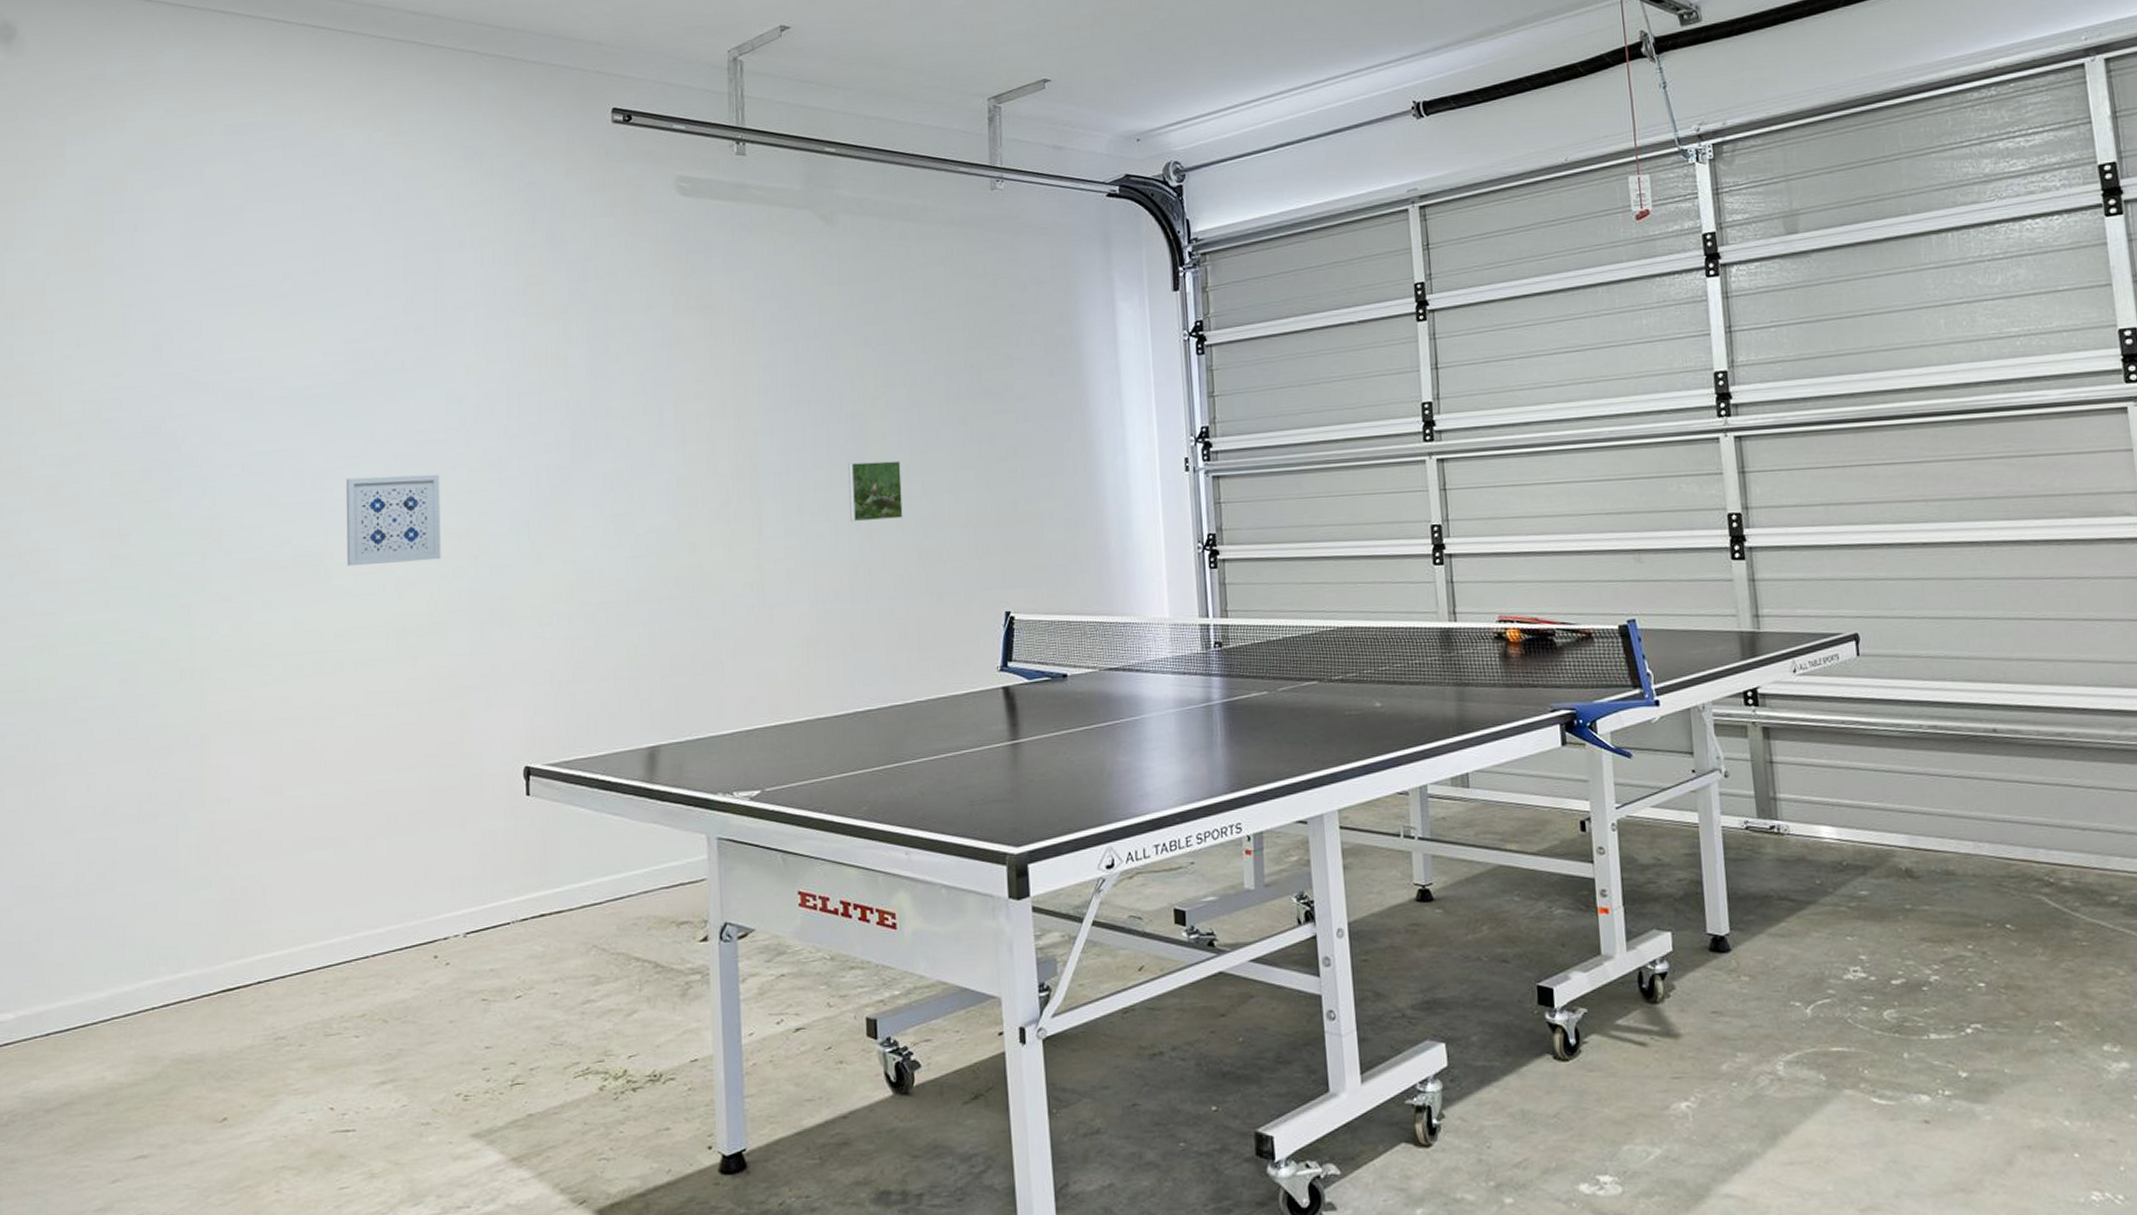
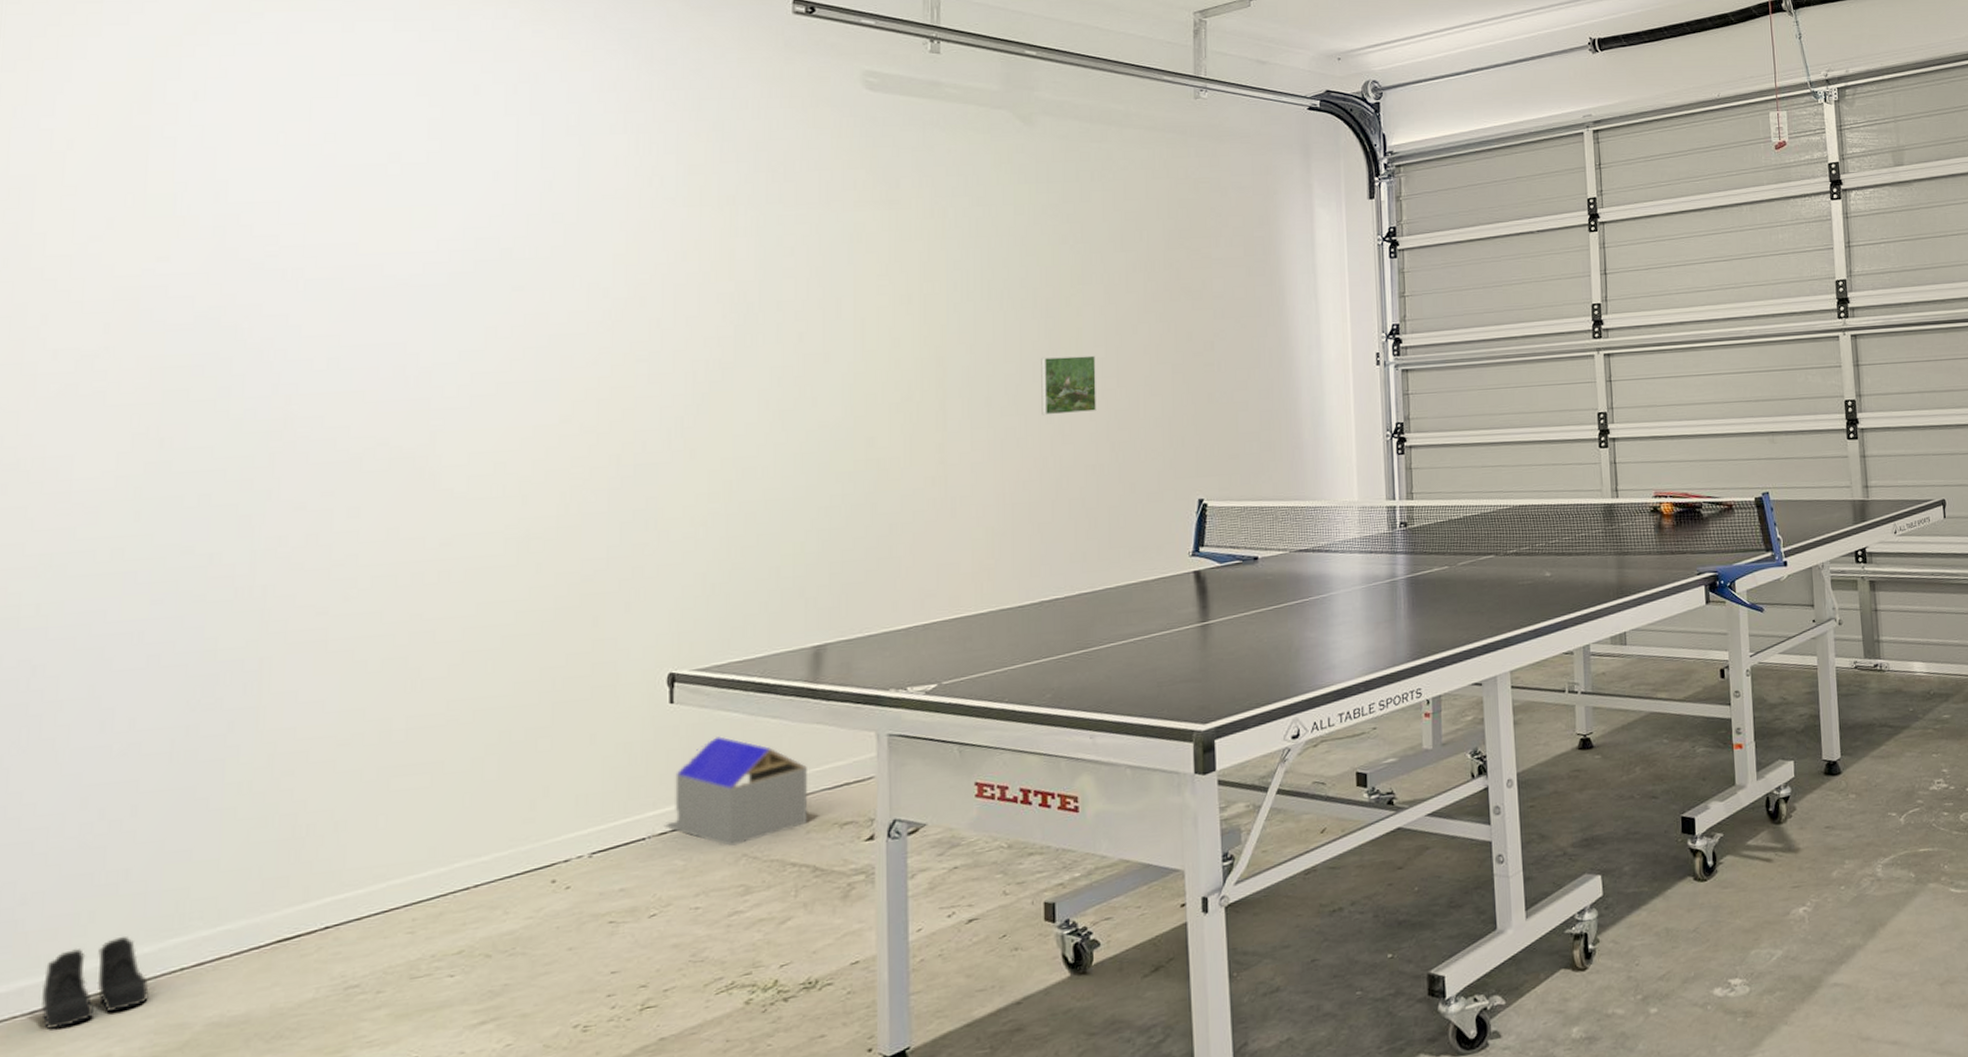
boots: none [54,974,130,1050] -> present [41,935,149,1029]
wall art: present [346,474,441,567] -> none [458,370,577,469]
architectural model: none [525,830,649,937] -> present [663,736,808,847]

